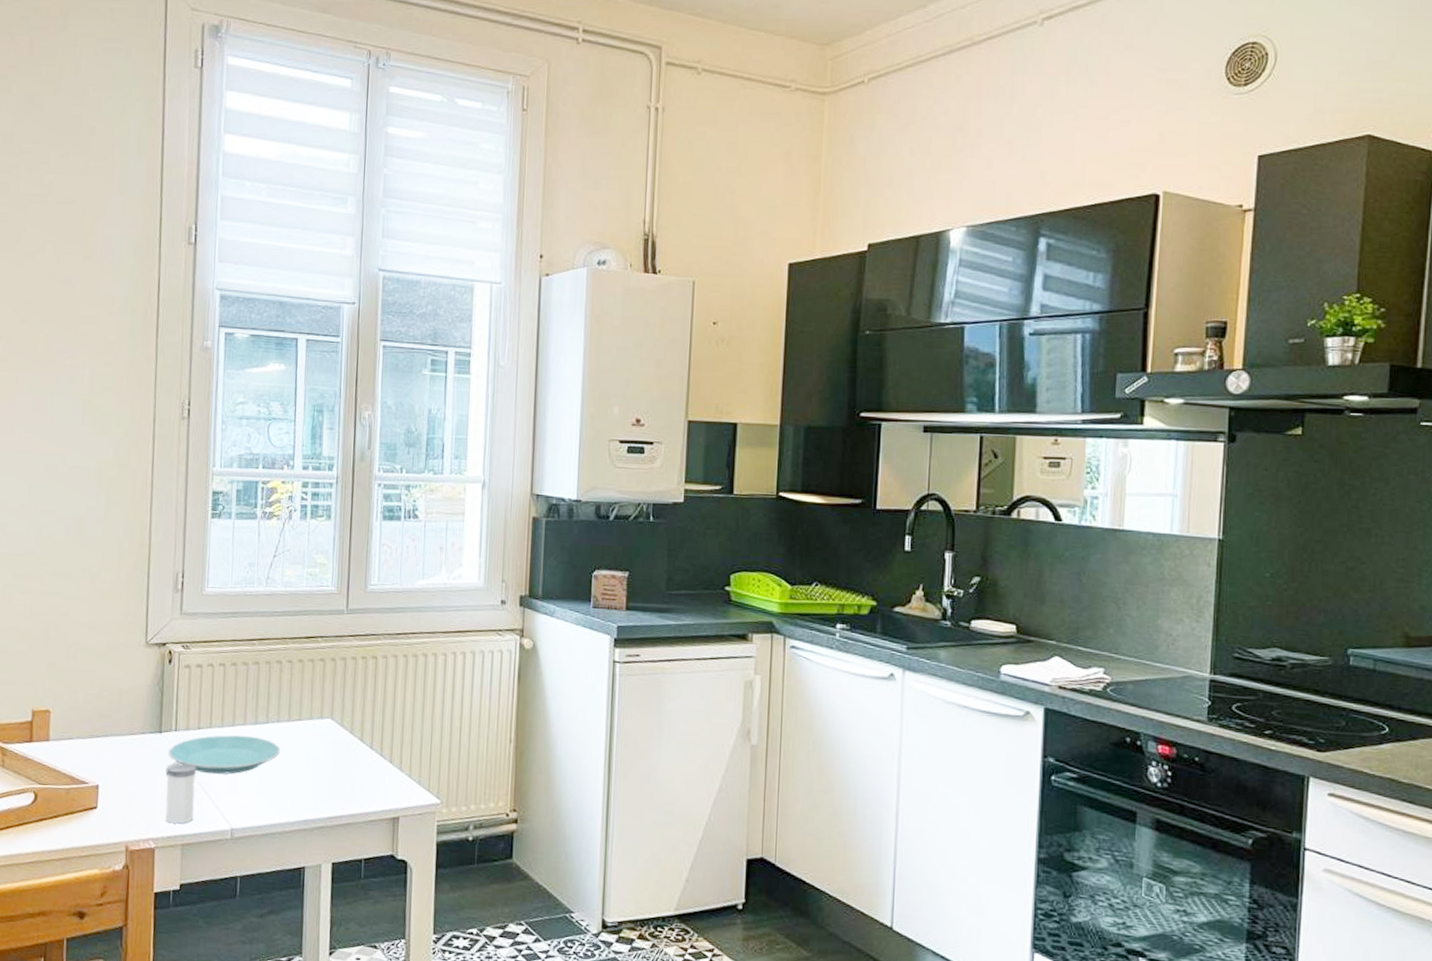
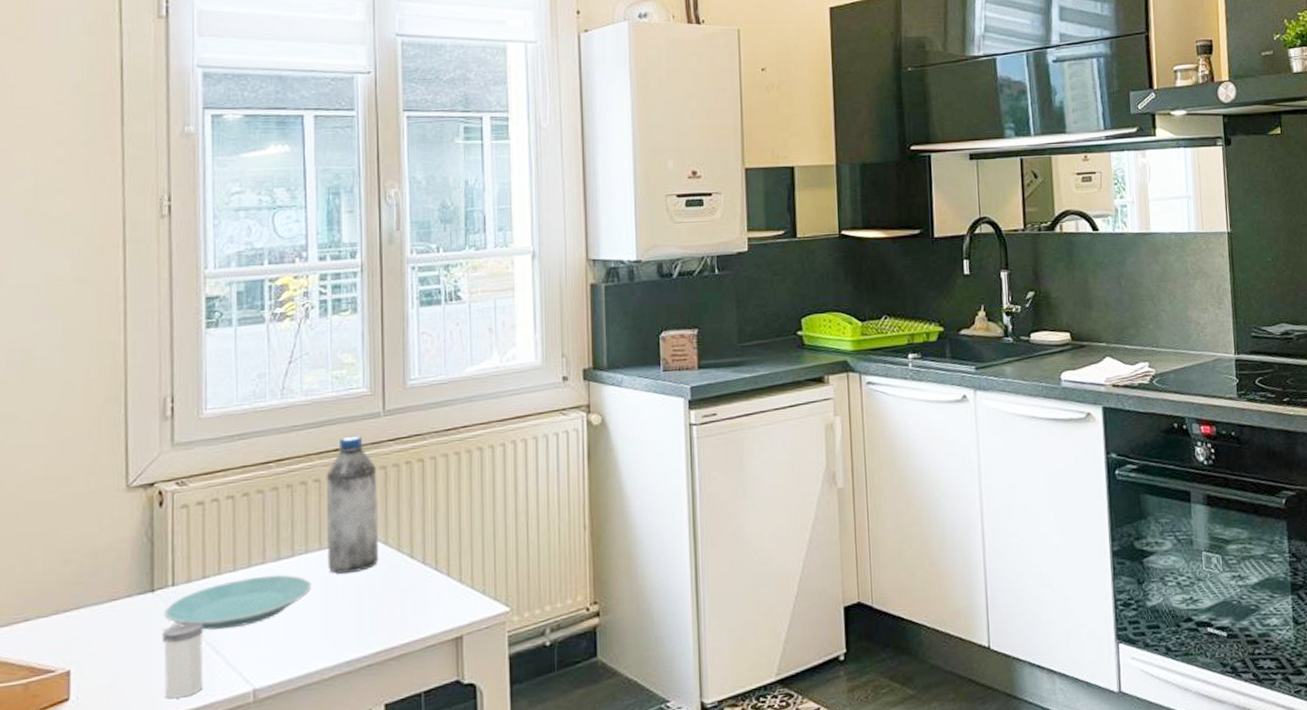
water bottle: none [293,627,338,746] -> present [325,435,378,574]

